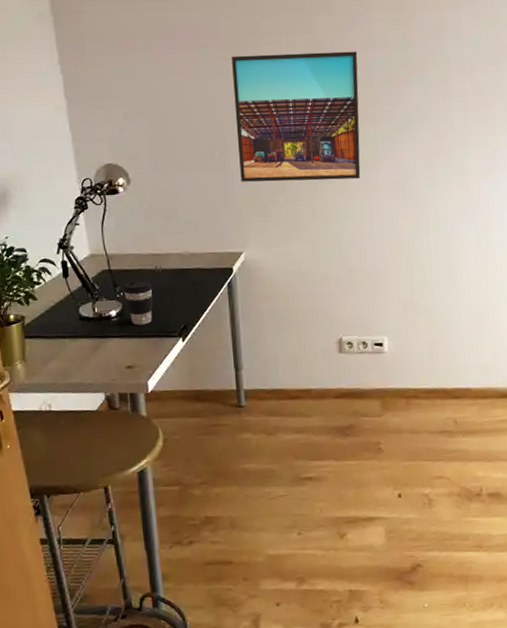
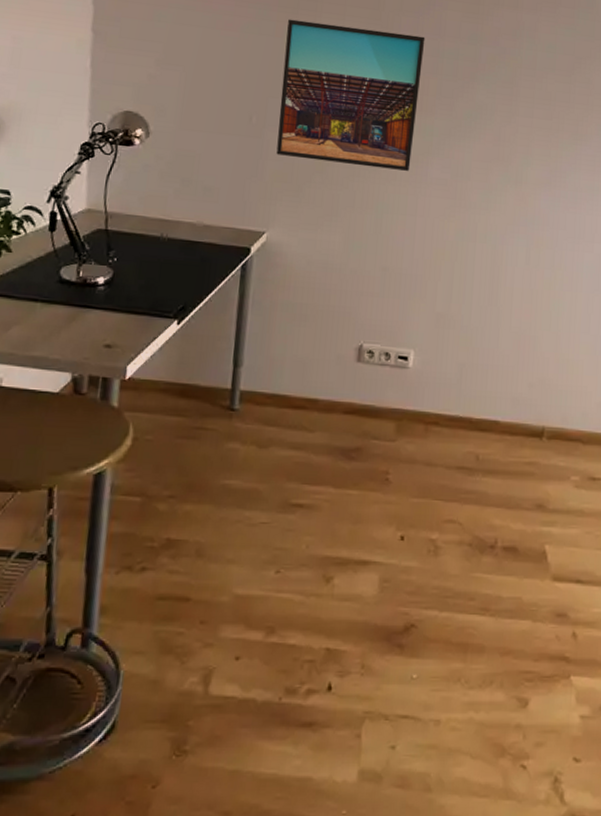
coffee cup: present [122,280,153,325] -> none [117,246,154,299]

